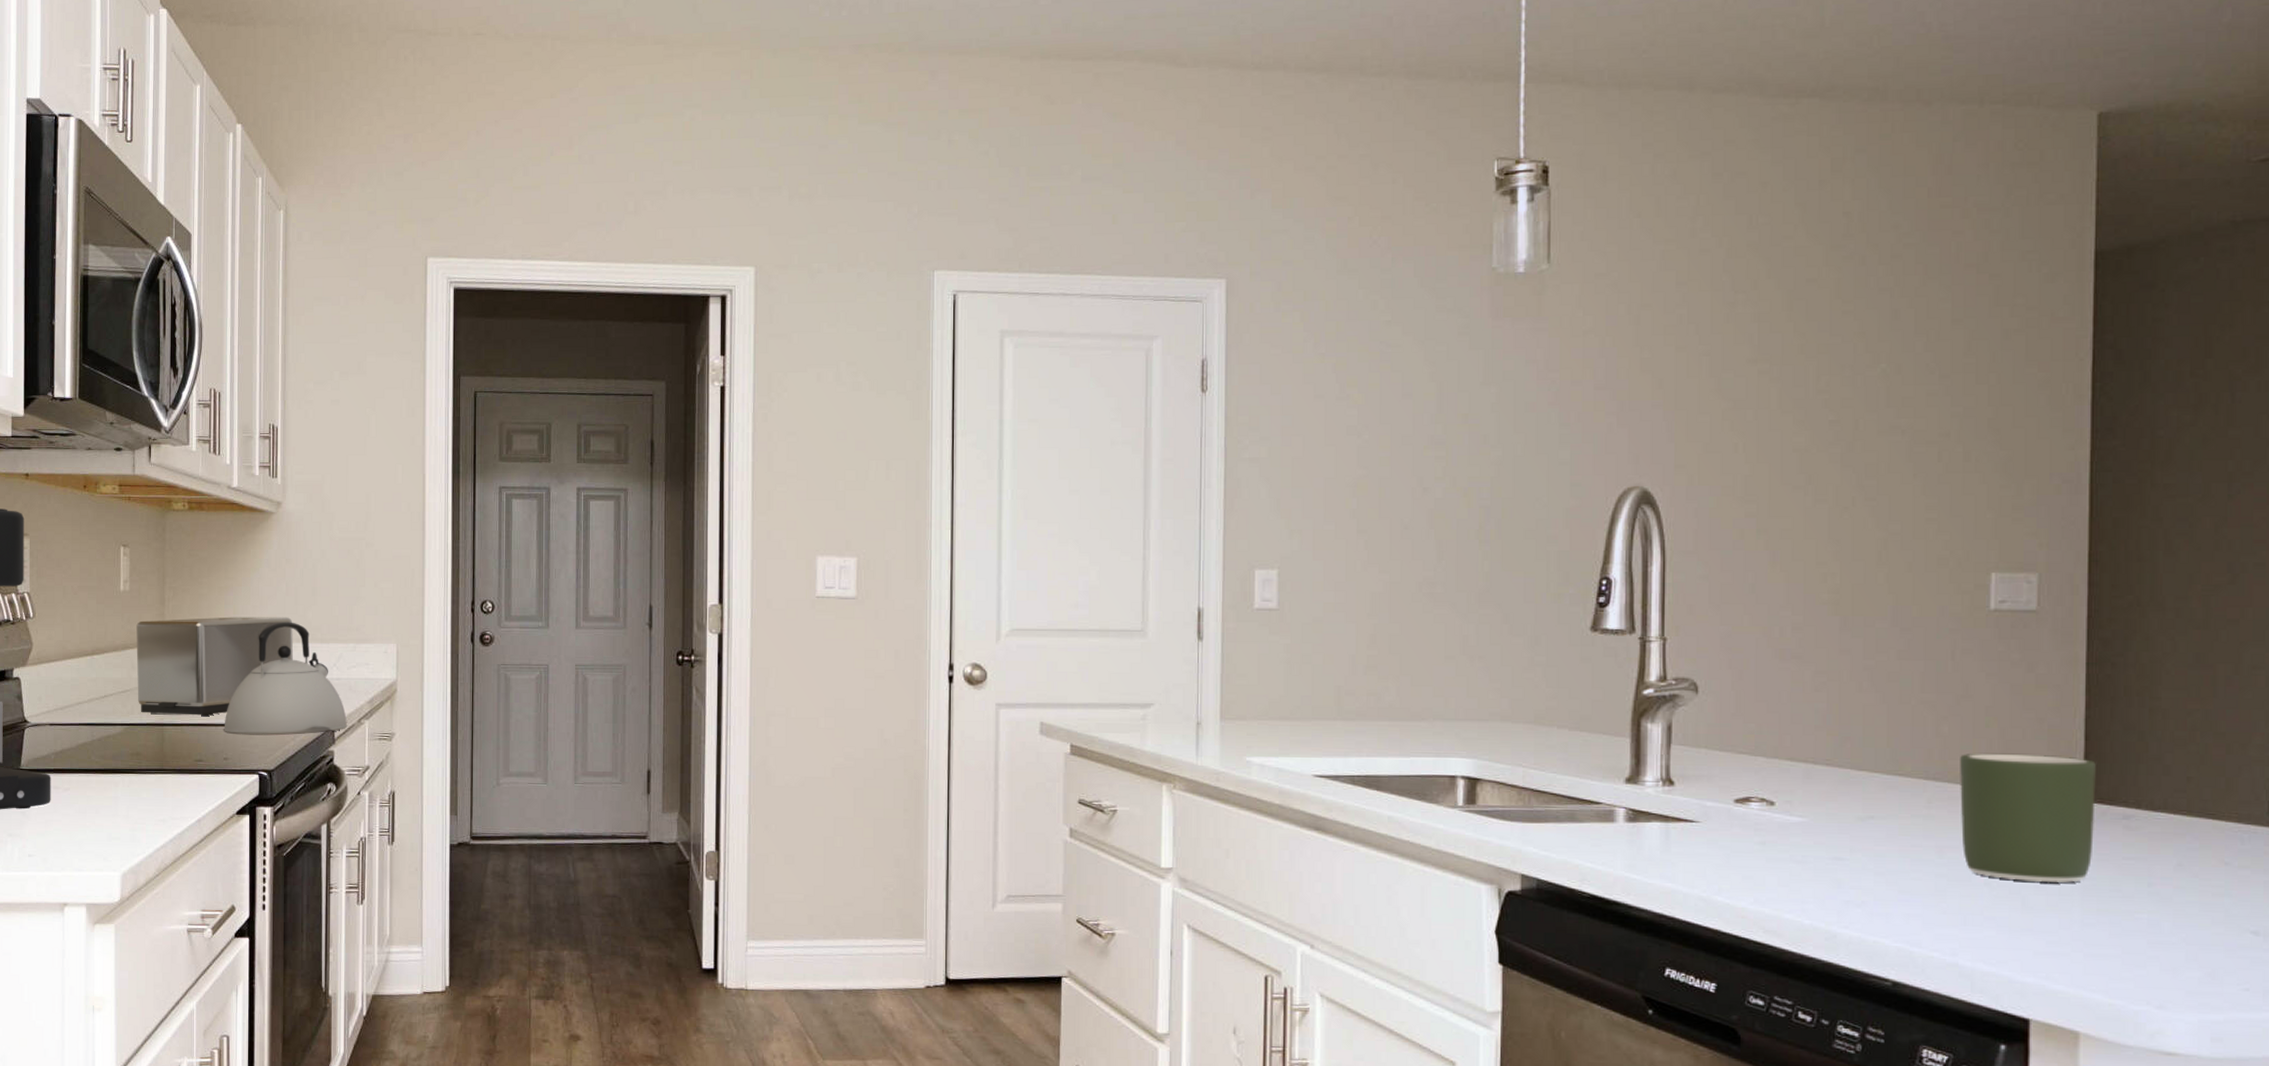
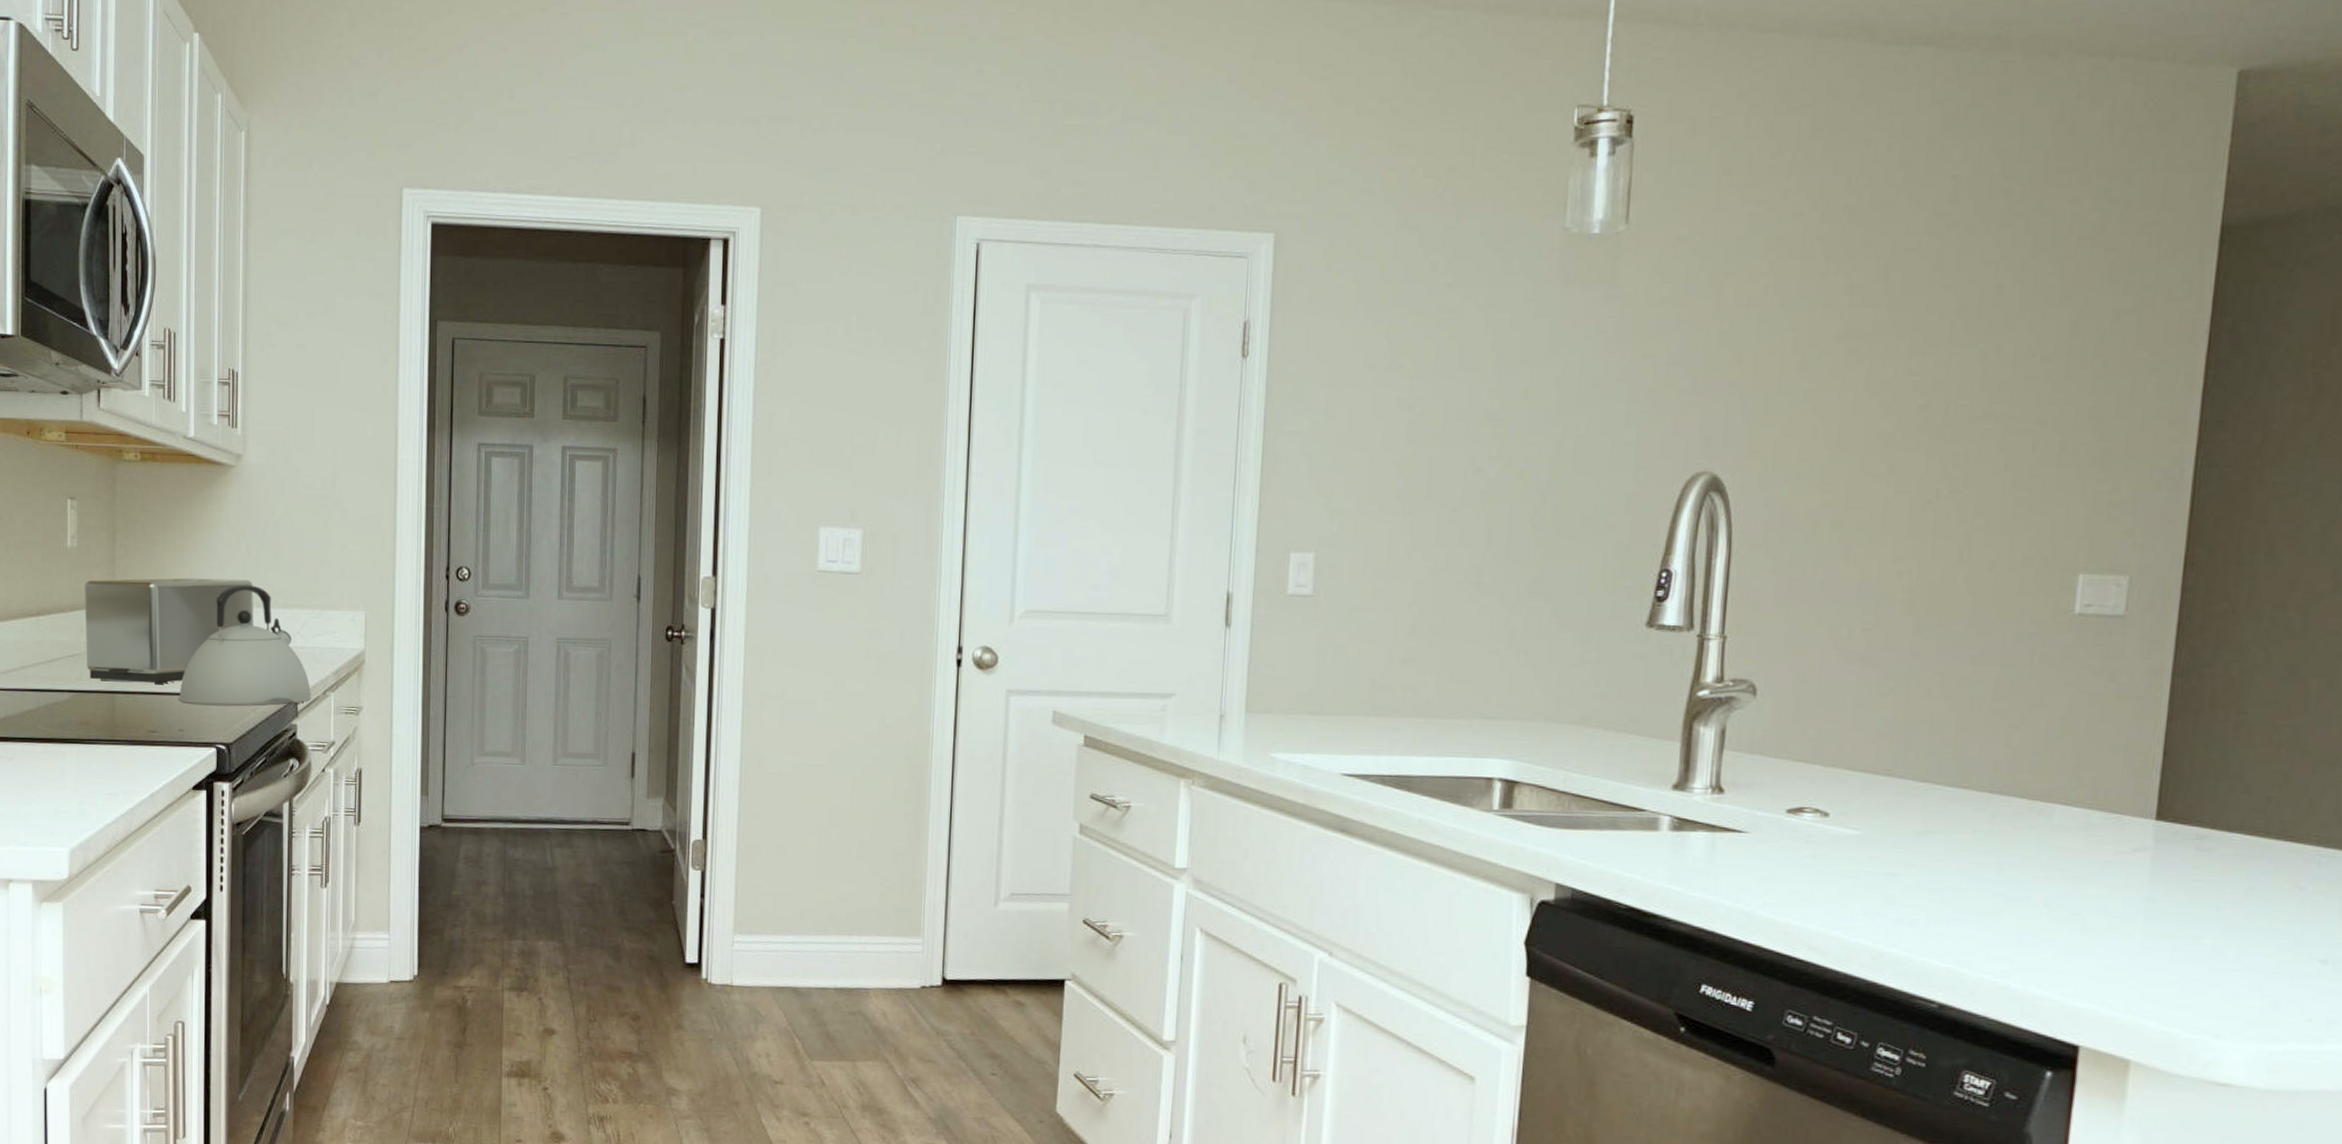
mug: present [1960,753,2096,883] -> none [2024,766,2173,905]

